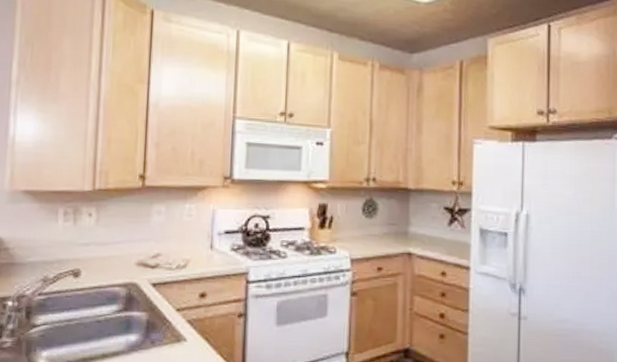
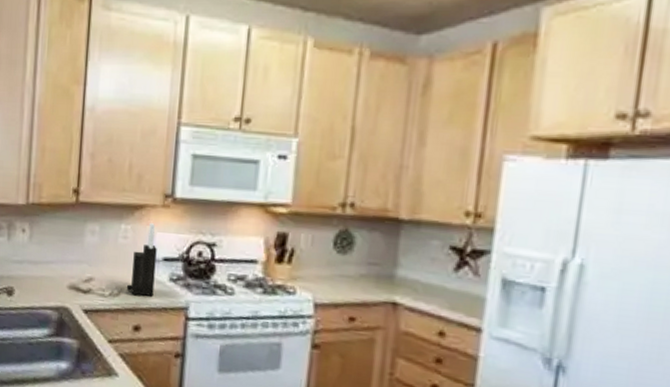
knife block: none [193,201,219,266] -> present [127,222,157,297]

